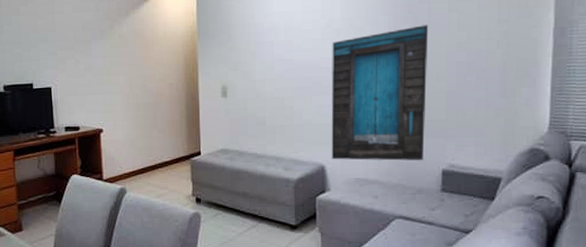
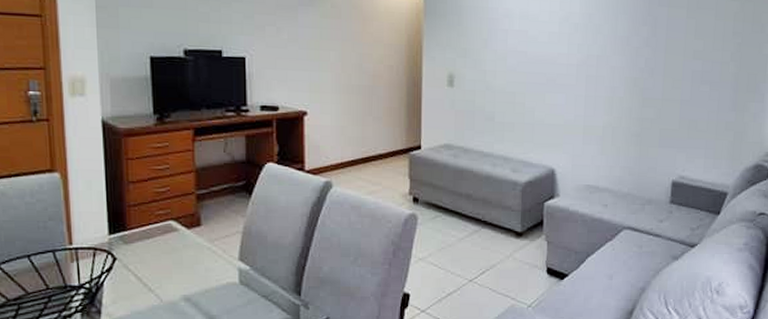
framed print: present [331,25,429,161] -> none [562,29,667,171]

